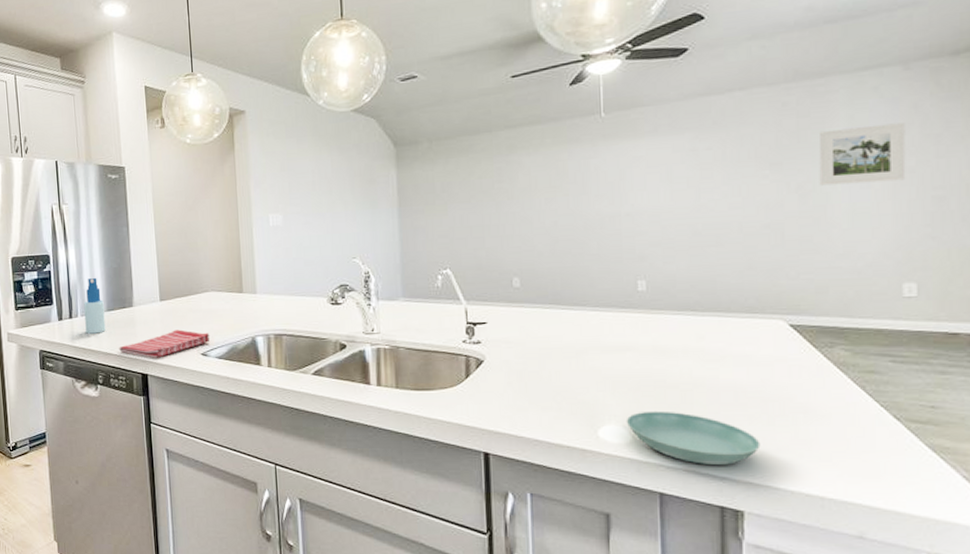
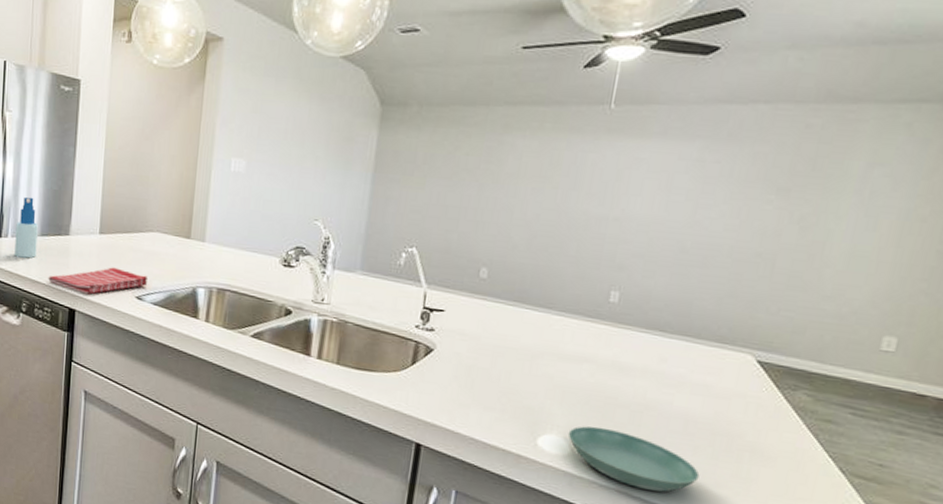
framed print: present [818,122,906,186] -> none [824,162,930,229]

